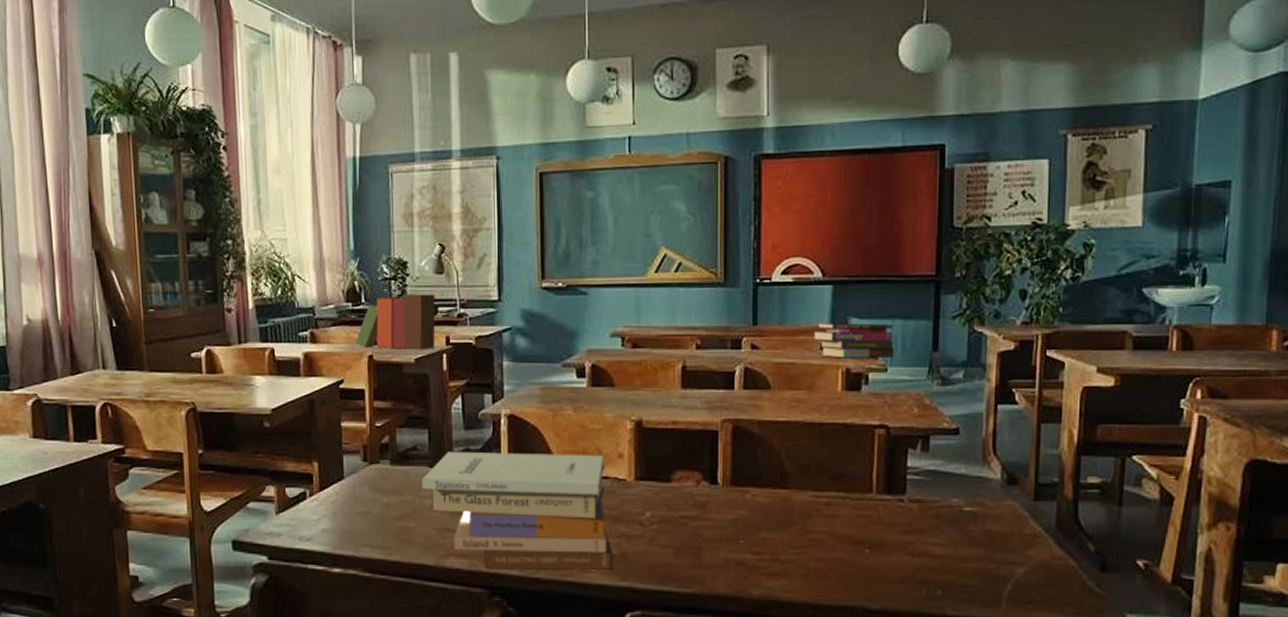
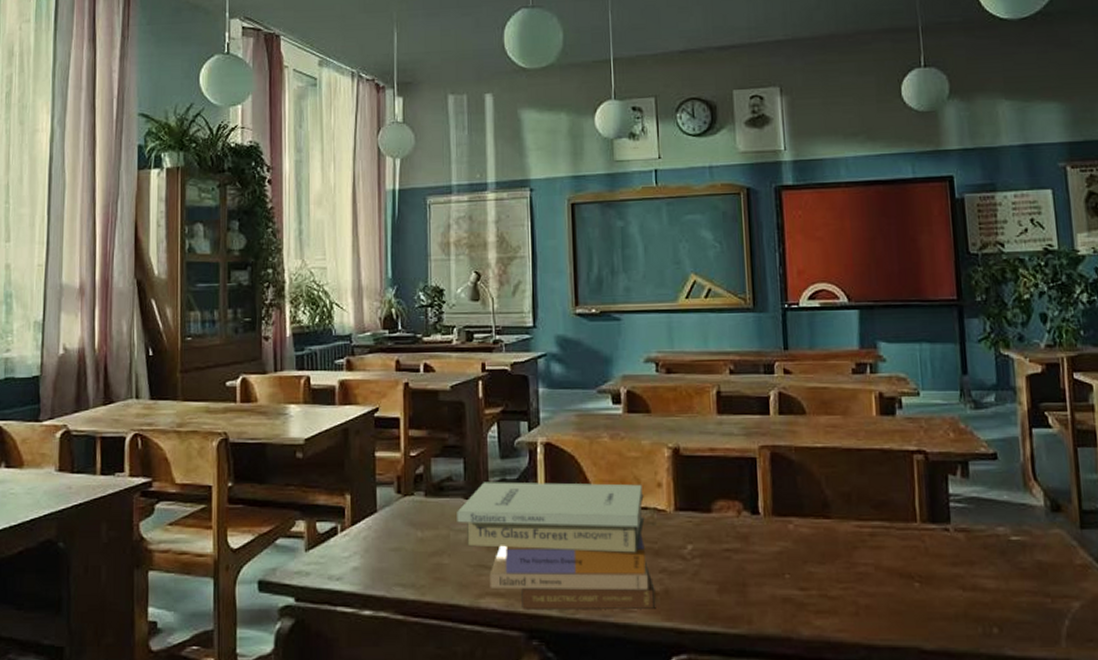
books: present [354,294,436,350] -> none [390,321,471,377]
books: present [814,323,895,358] -> none [845,347,926,383]

